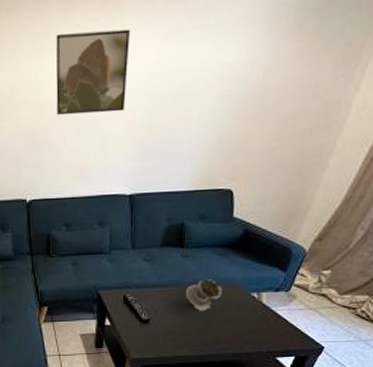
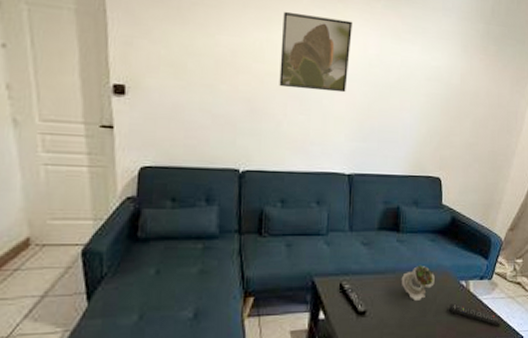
remote control: none [236,314,297,336] -> present [448,303,500,326]

